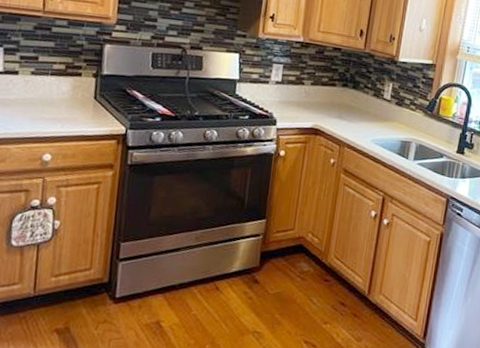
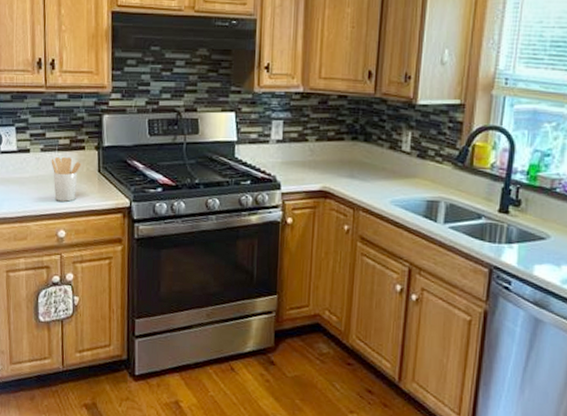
utensil holder: none [41,81,76,126] -> present [51,156,81,202]

